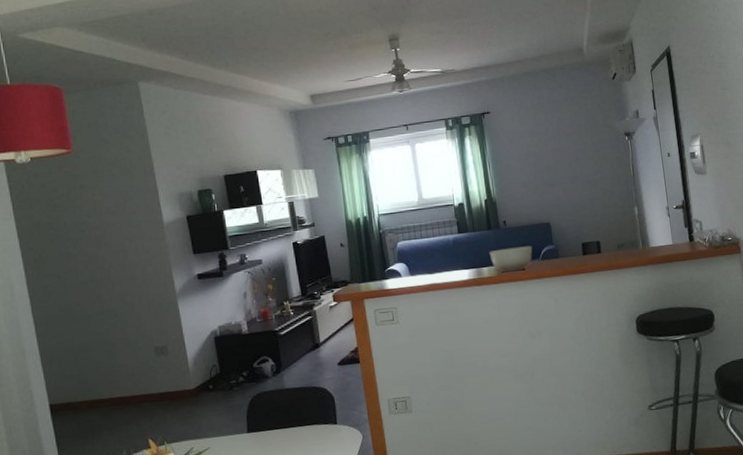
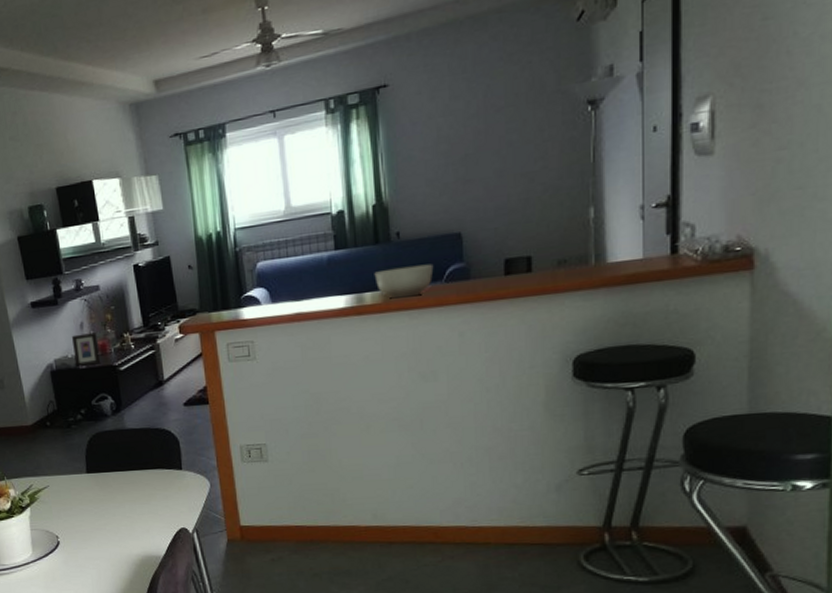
picture frame: none [236,301,263,333] -> present [72,332,101,368]

